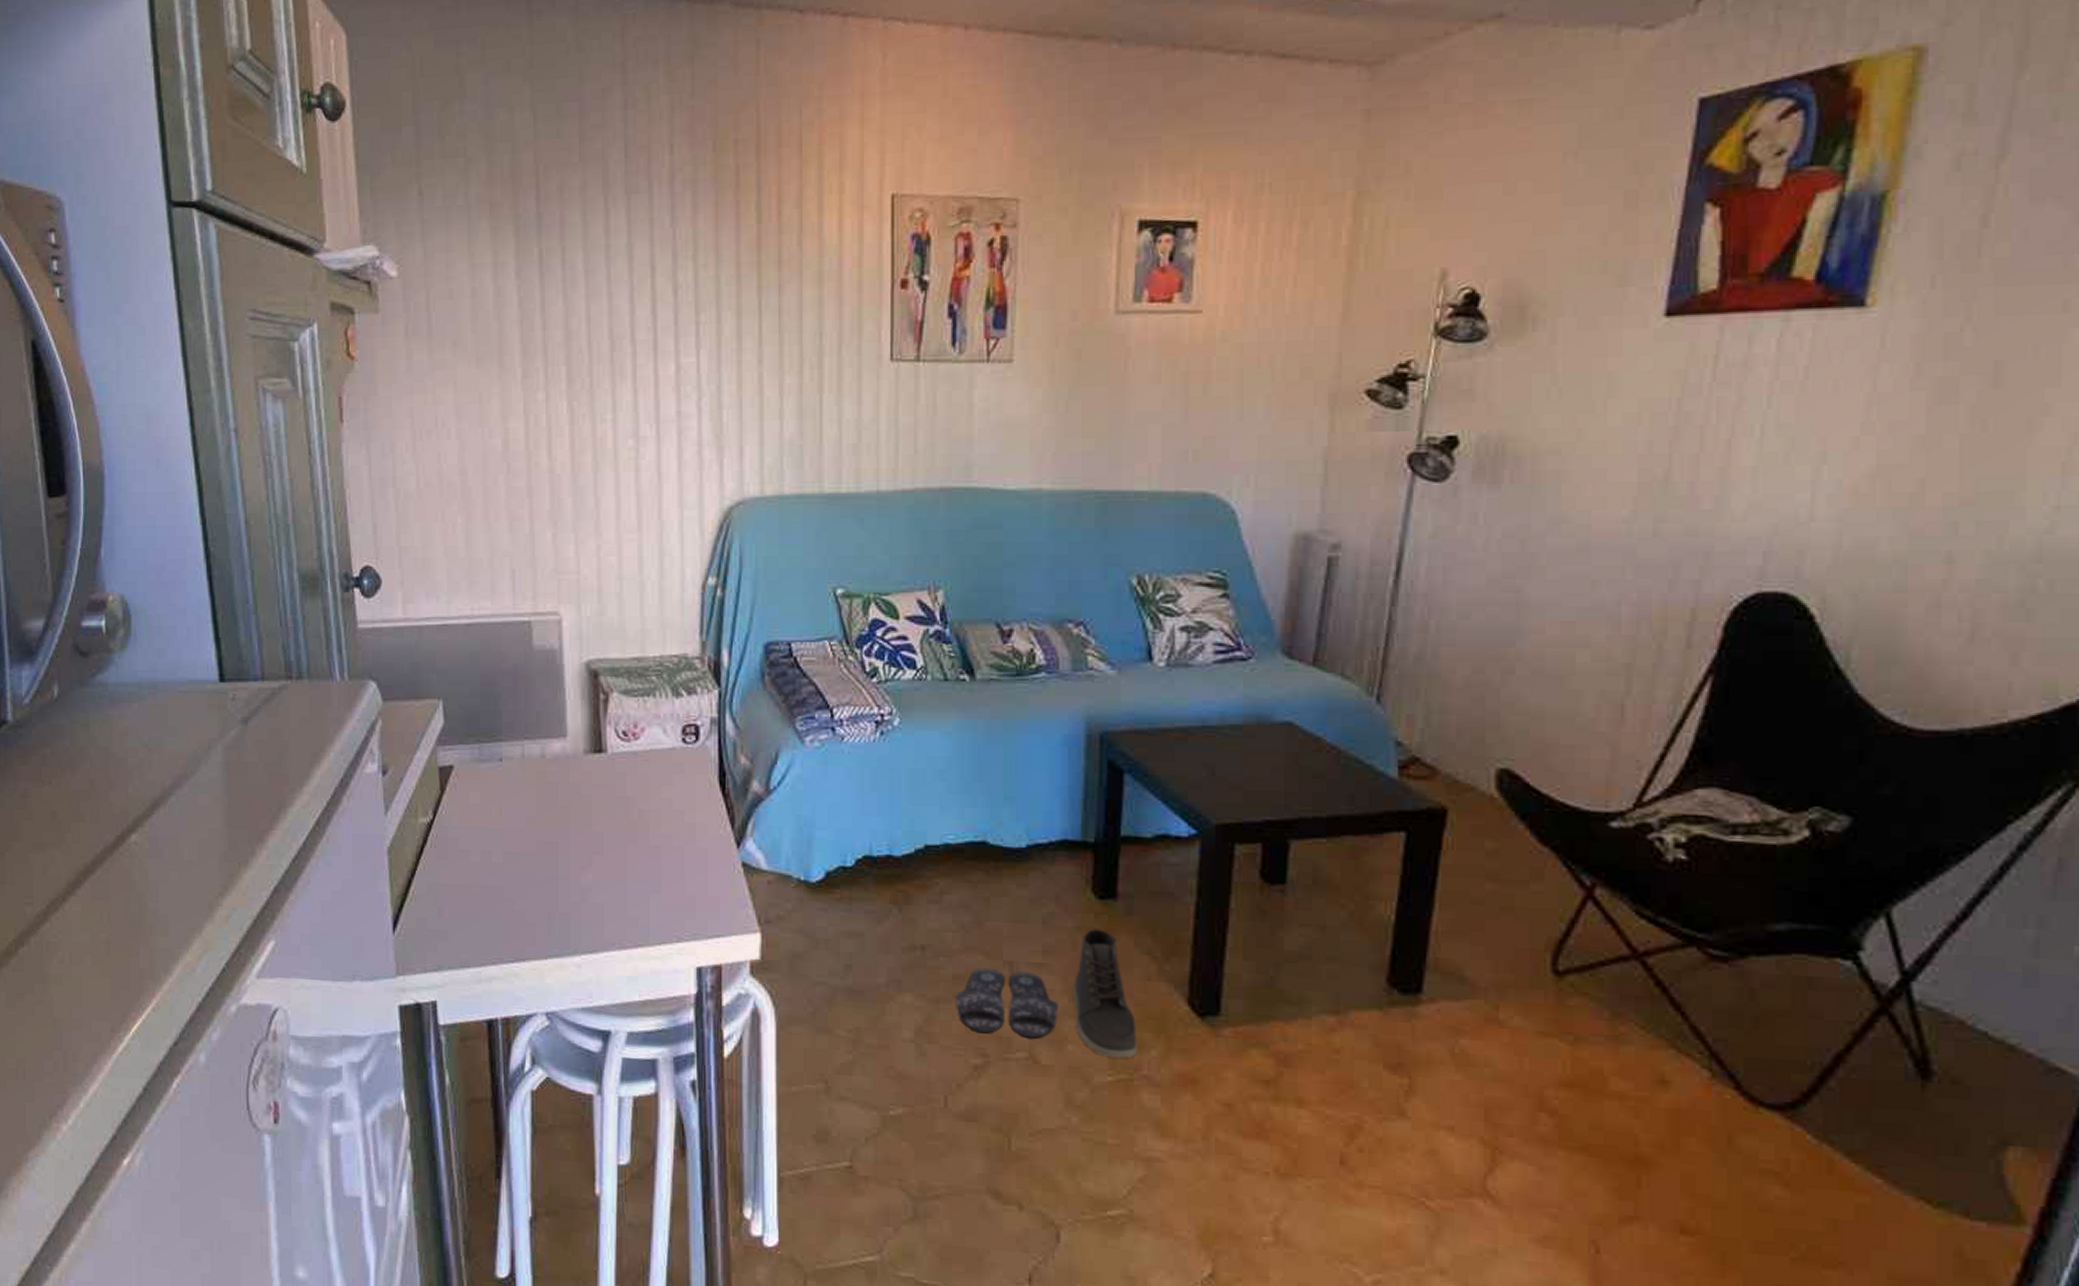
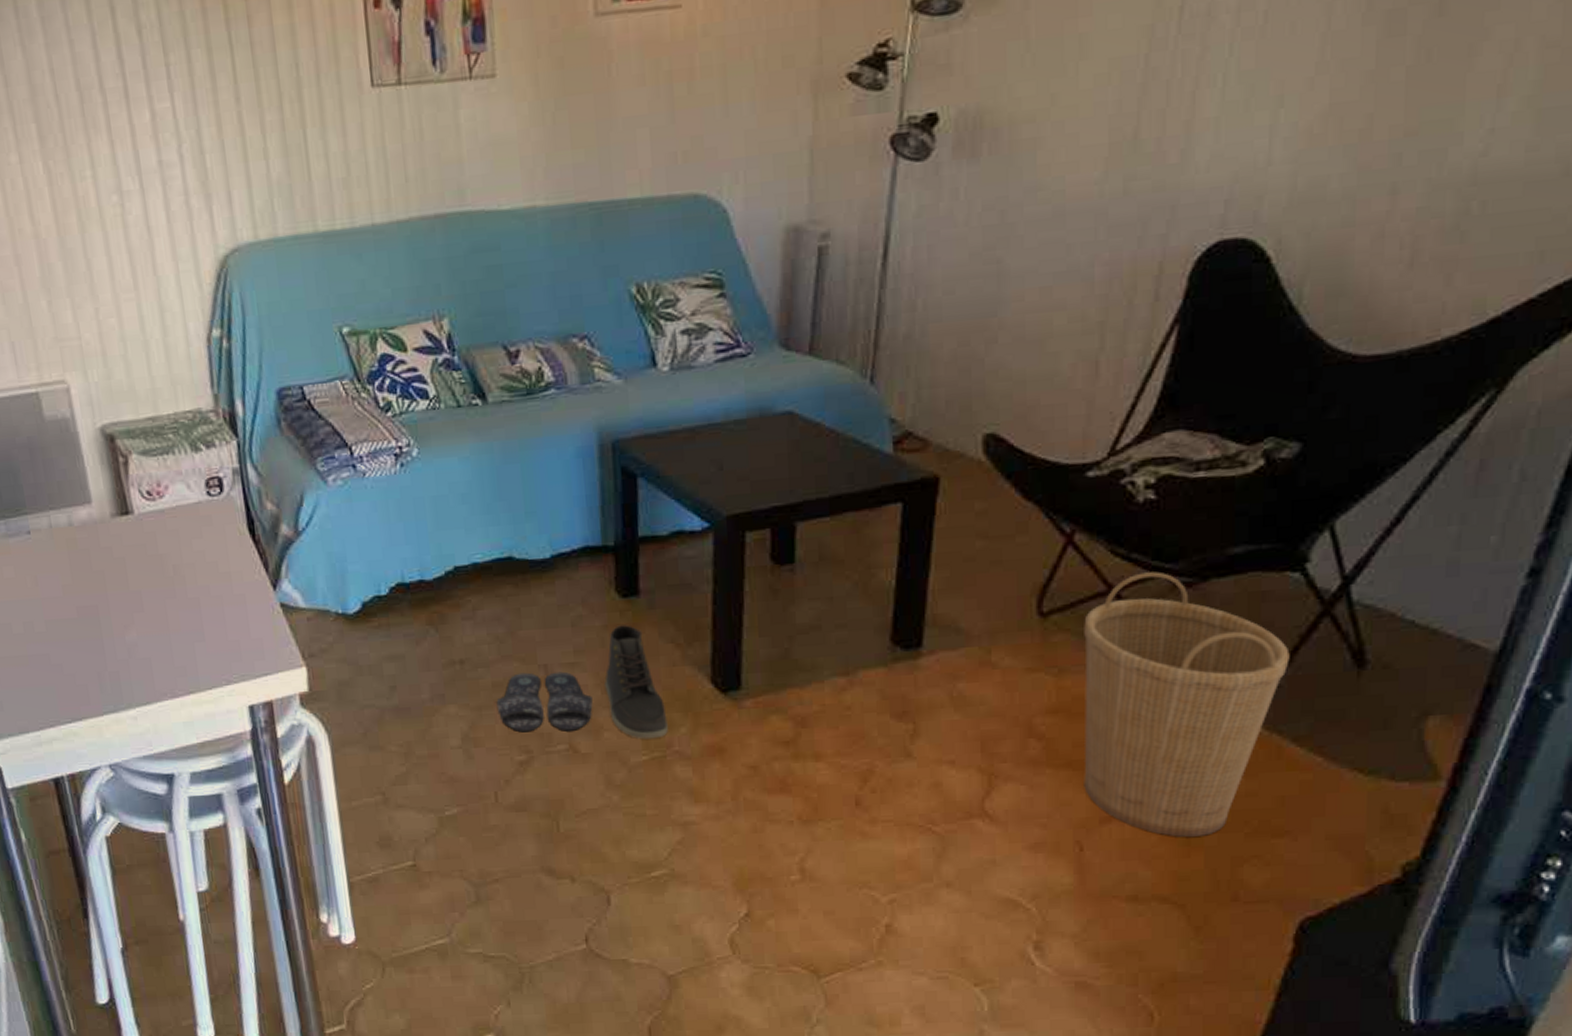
basket: none [1601,940,1841,1255] -> present [1084,571,1290,837]

